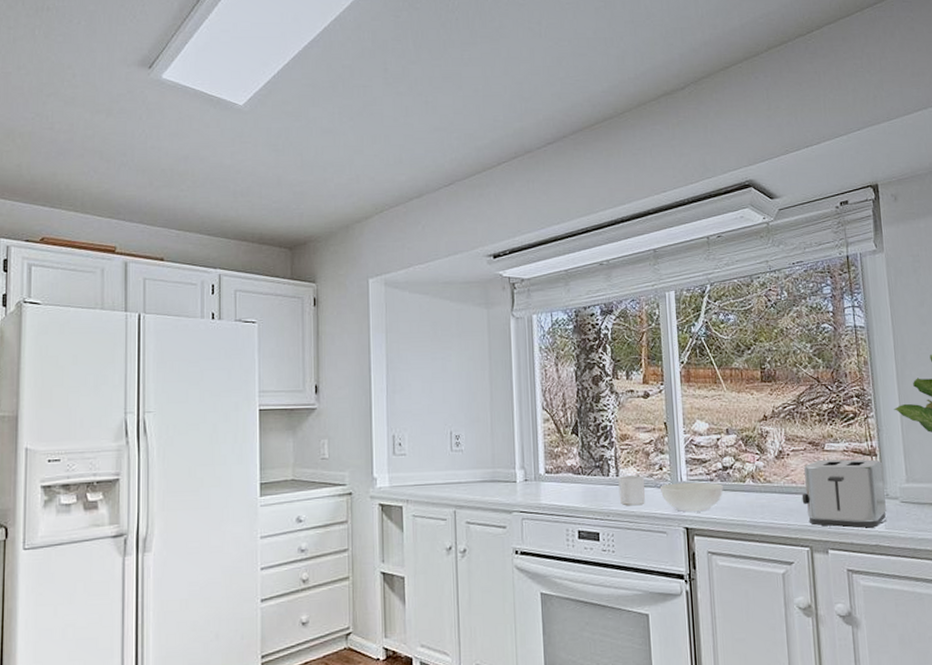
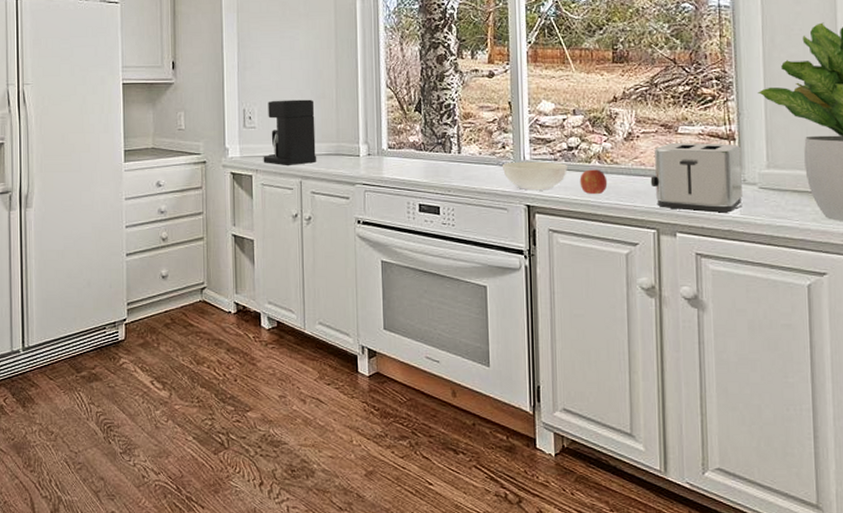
coffee maker: none [414,423,472,496] -> present [263,99,317,166]
mug: present [618,475,646,506] -> none [460,153,487,182]
fruit: none [735,488,762,515] -> present [579,169,608,195]

